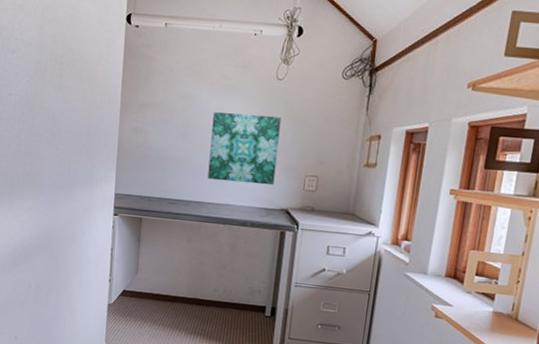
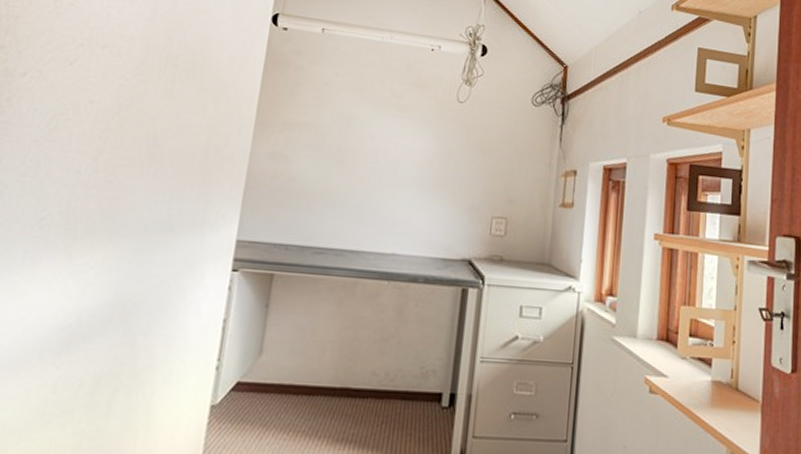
wall art: present [207,112,281,185] -> none [368,137,463,229]

